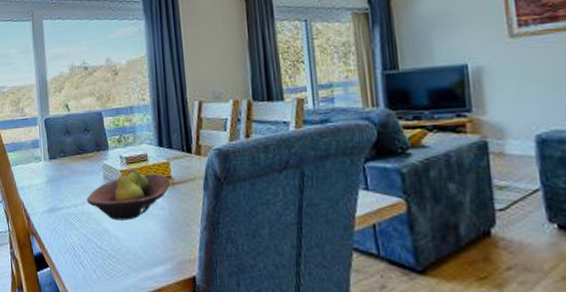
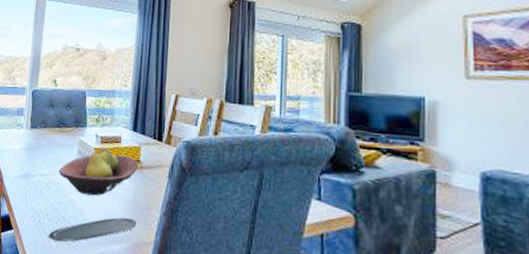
oval tray: none [86,237,177,272] -> present [48,217,136,243]

